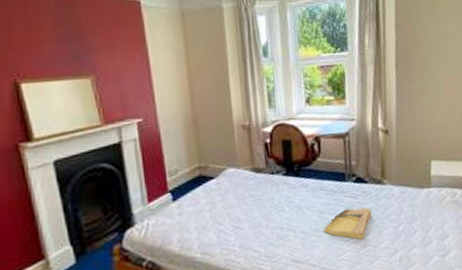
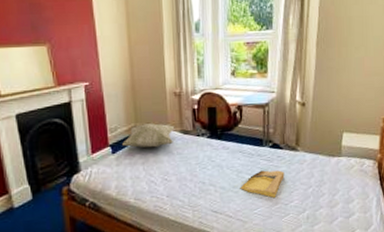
decorative pillow: none [184,162,246,192] -> present [122,123,175,148]

